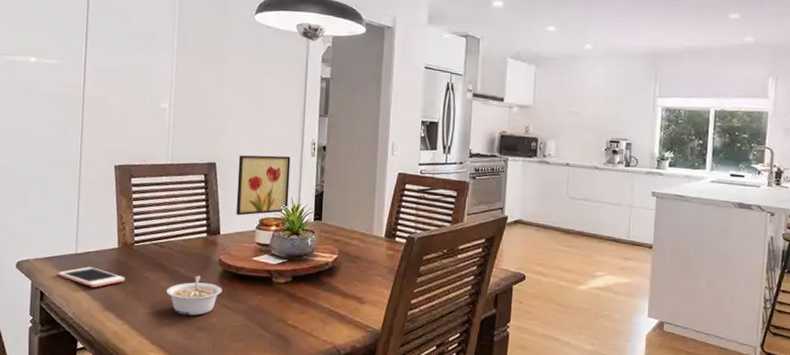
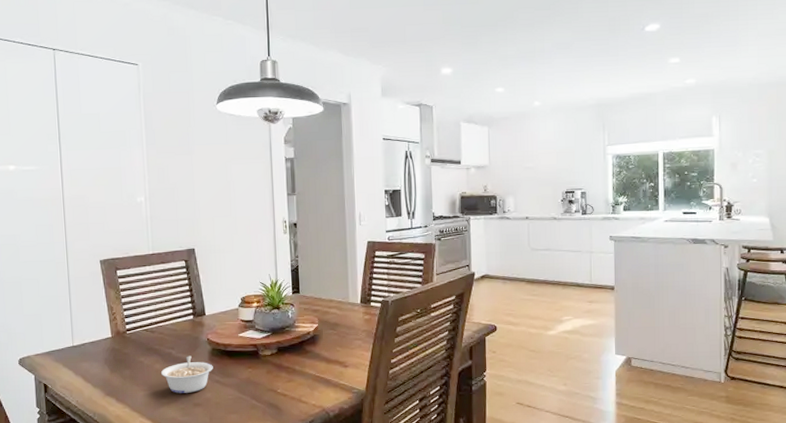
cell phone: present [58,267,125,287] -> none [58,357,121,376]
wall art: present [236,155,291,216] -> none [215,236,267,296]

